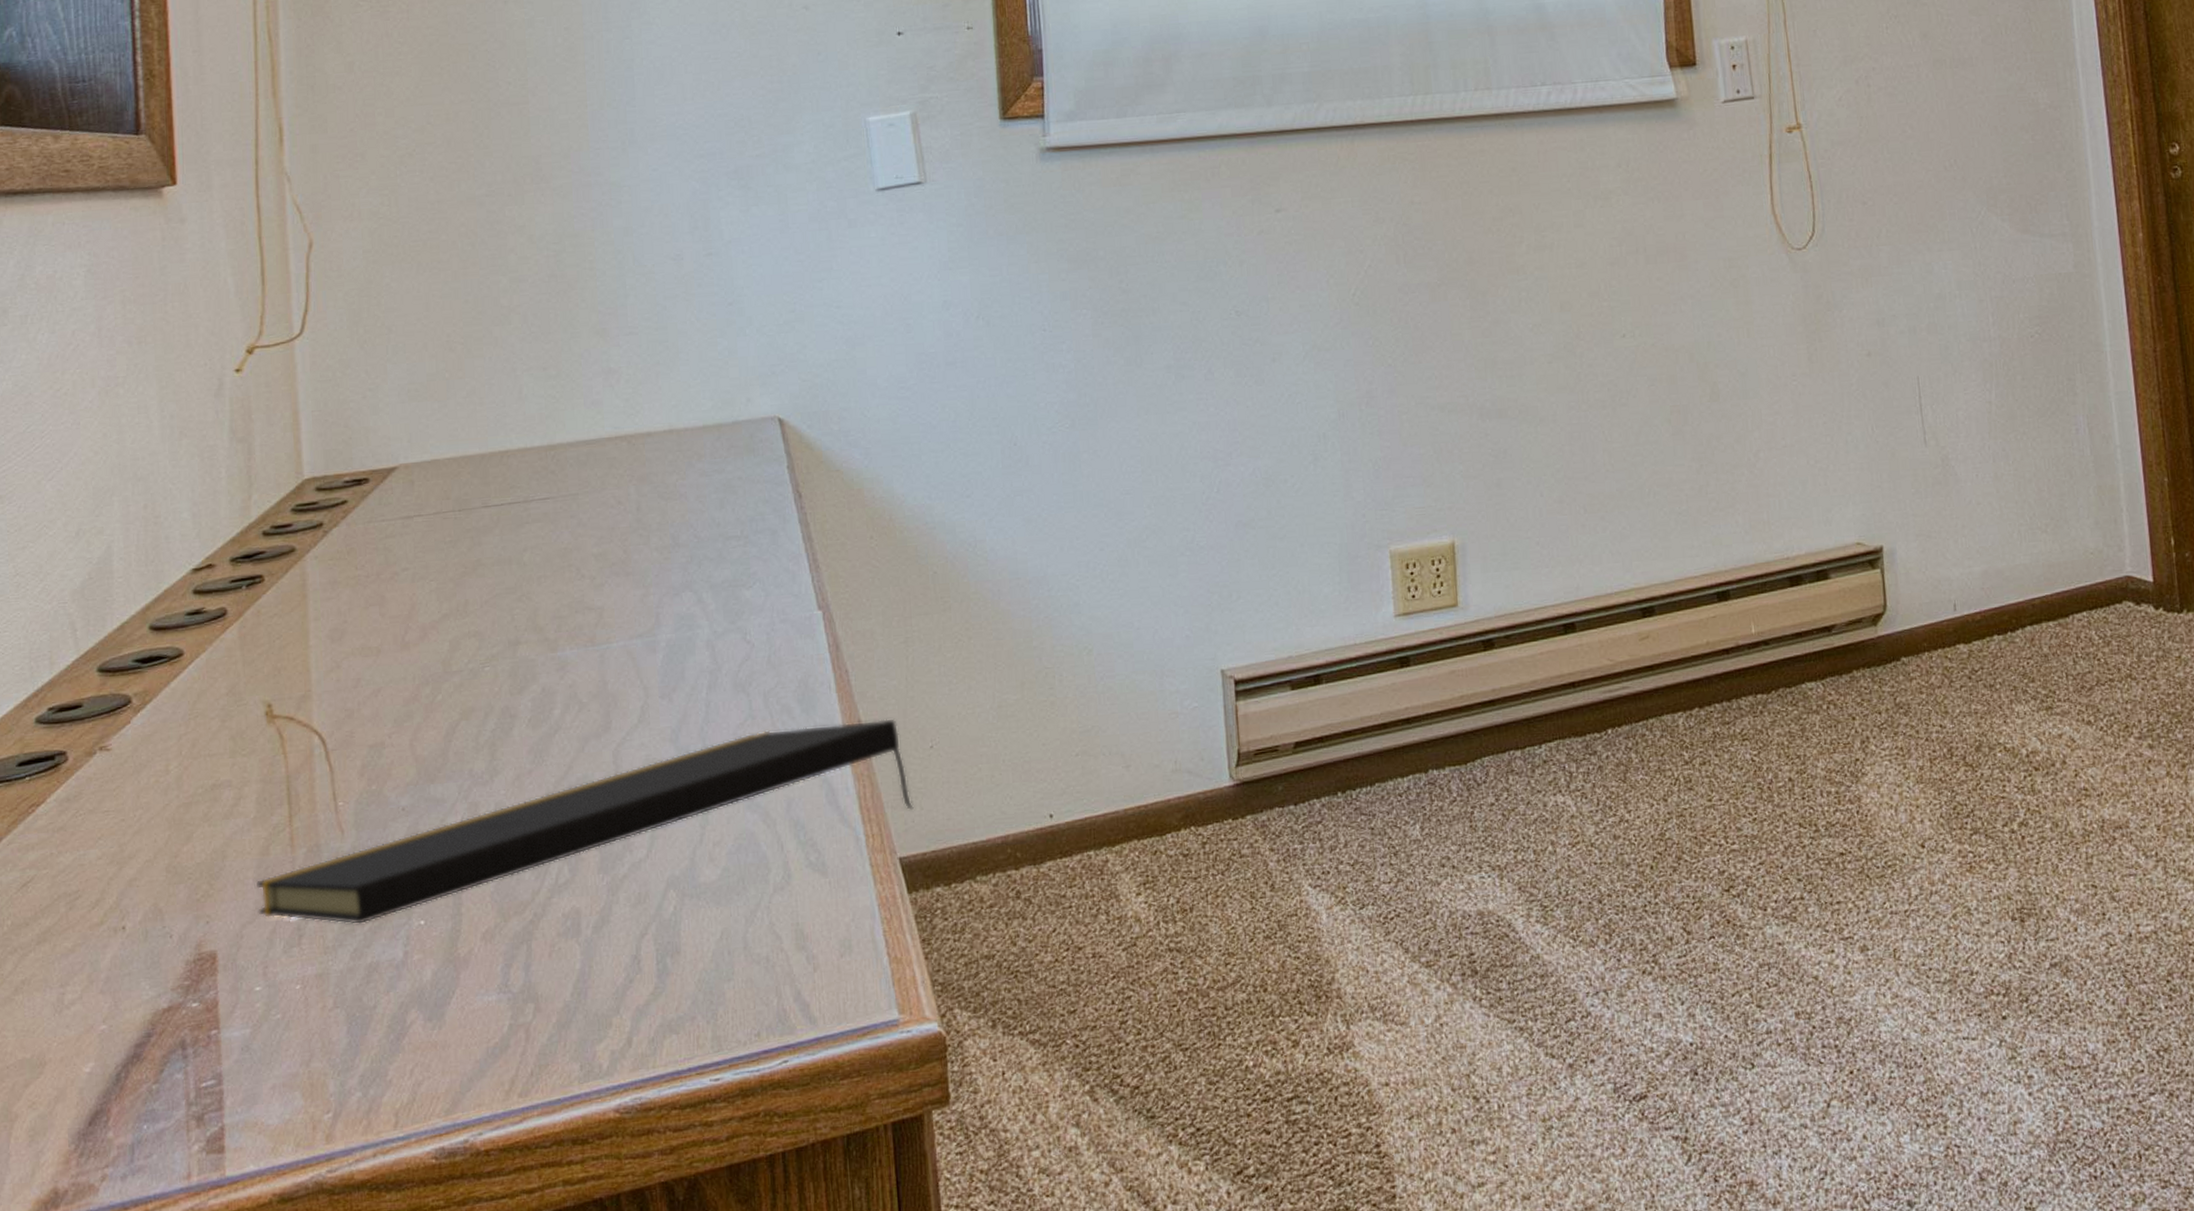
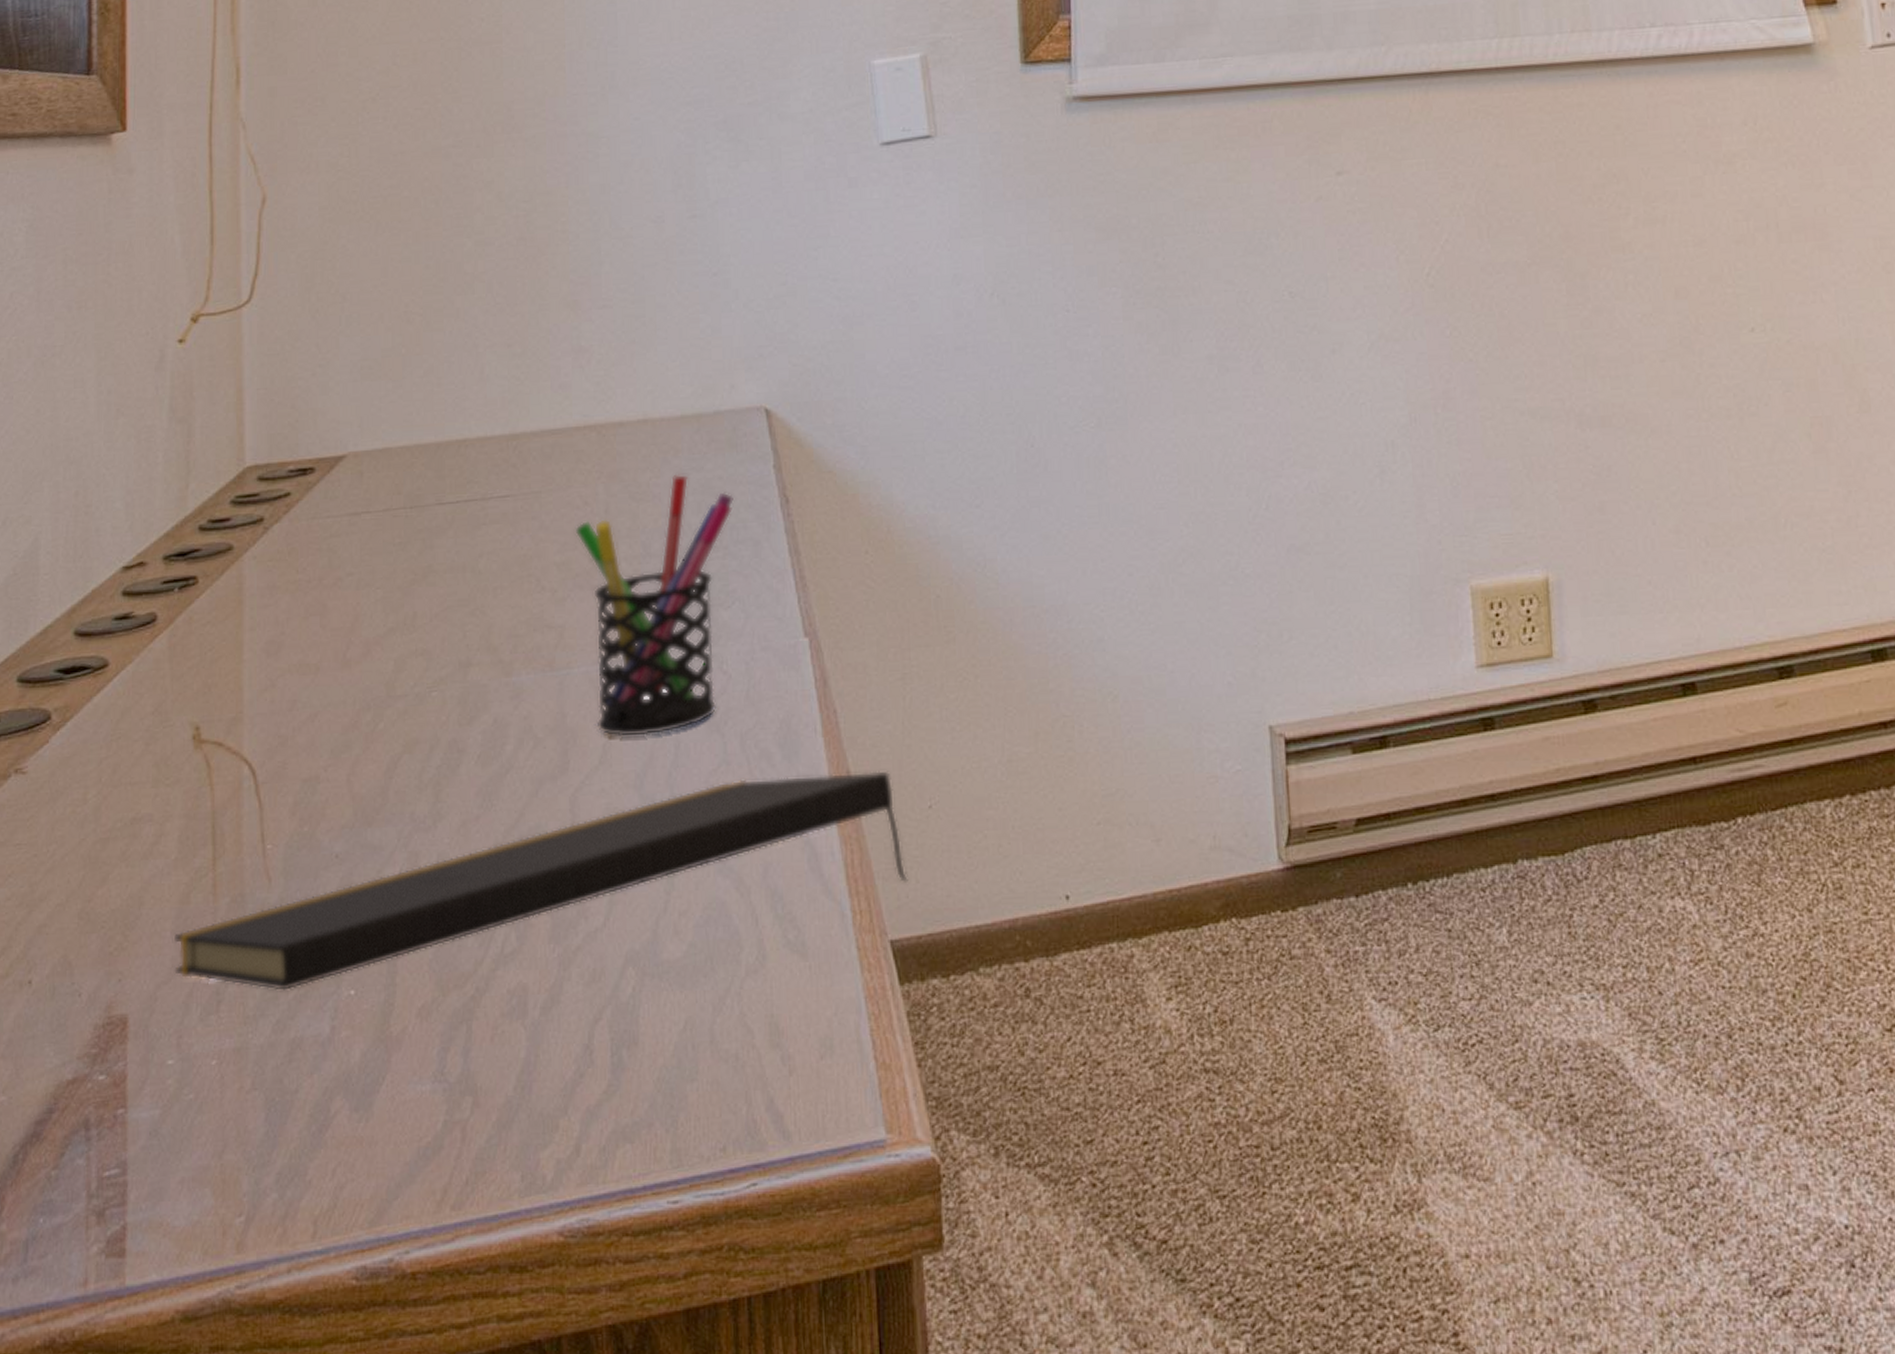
pen holder: none [610,475,752,700] -> present [575,473,734,738]

